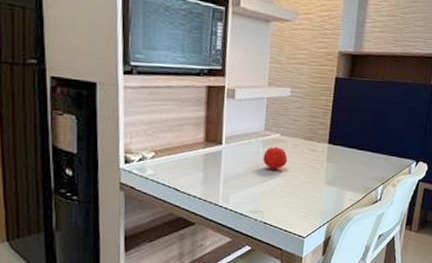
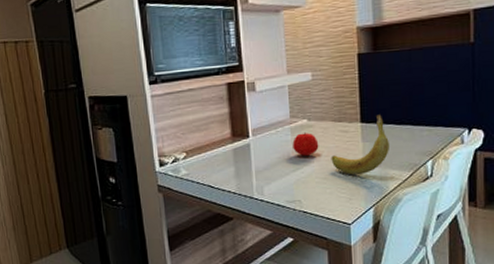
banana: none [296,138,350,193] -> present [331,114,389,176]

